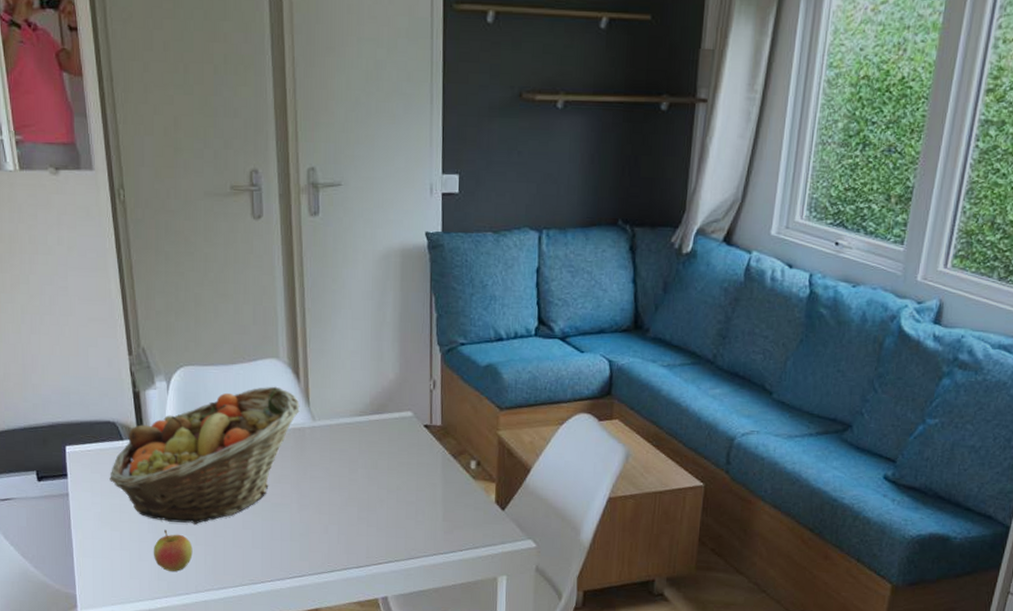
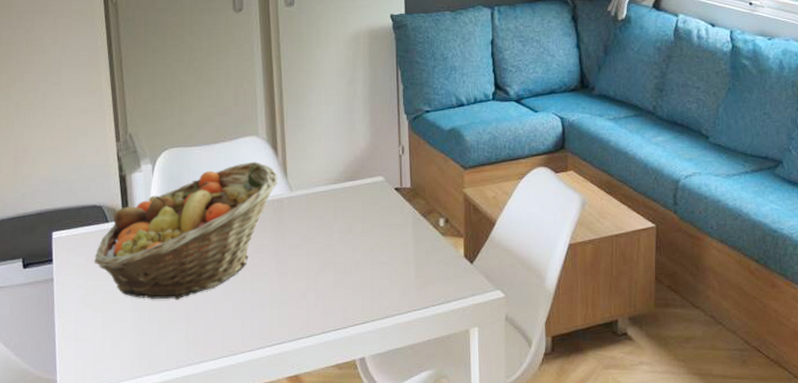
apple: present [153,530,193,572] -> none [135,307,174,348]

